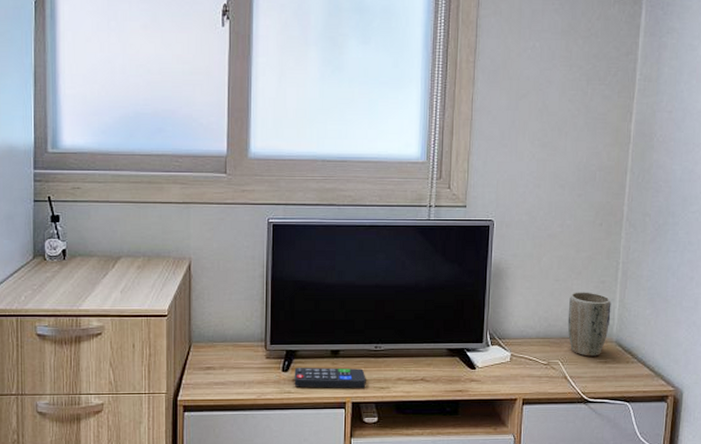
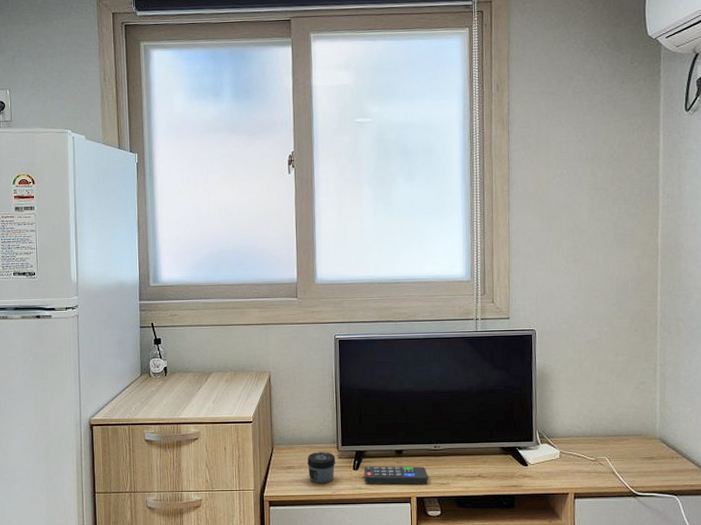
jar: none [230,350,263,387] -> present [307,451,336,484]
plant pot: present [567,292,611,357] -> none [611,392,653,453]

